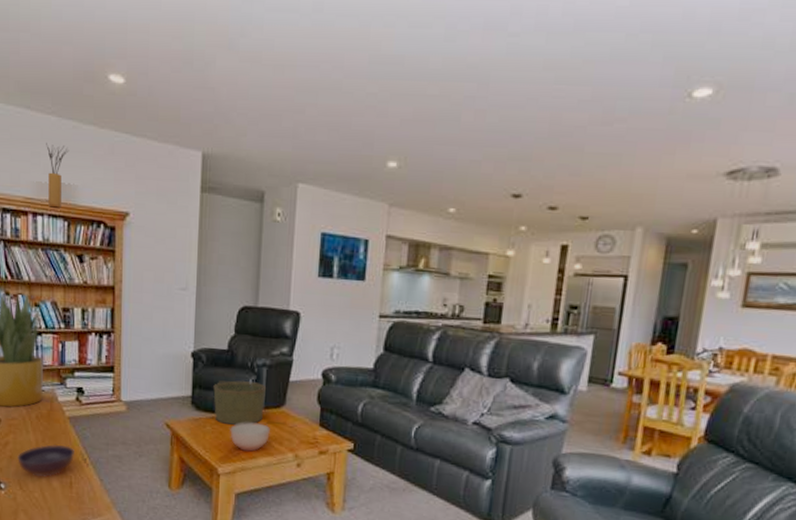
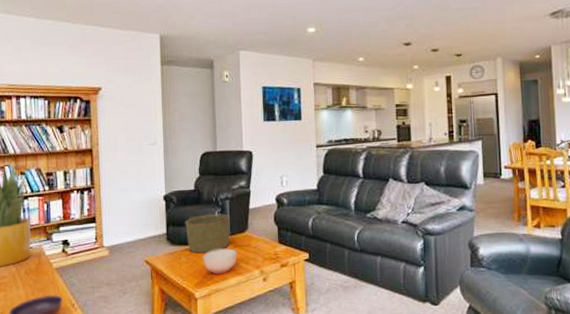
vase: present [46,143,69,210] -> none [26,39,47,92]

